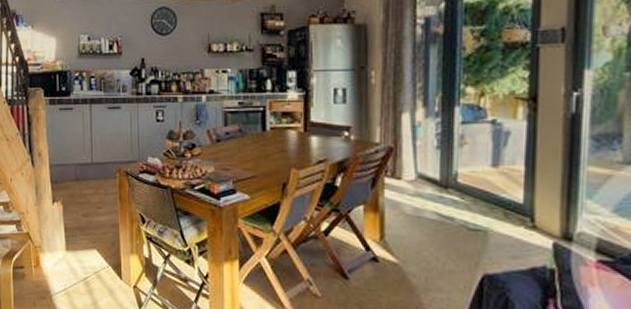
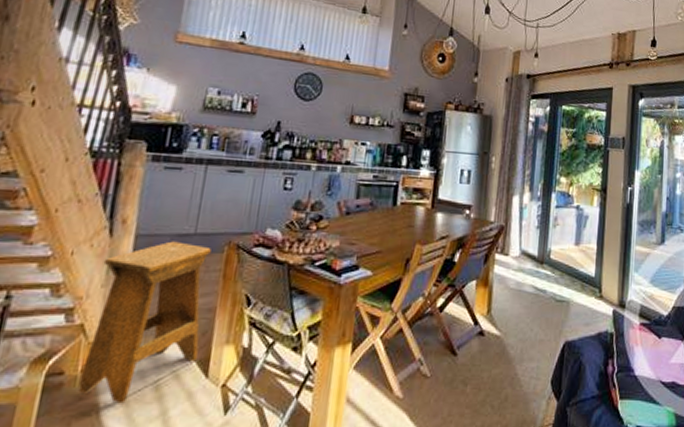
stool: none [32,169,111,293] -> present [78,241,211,404]

